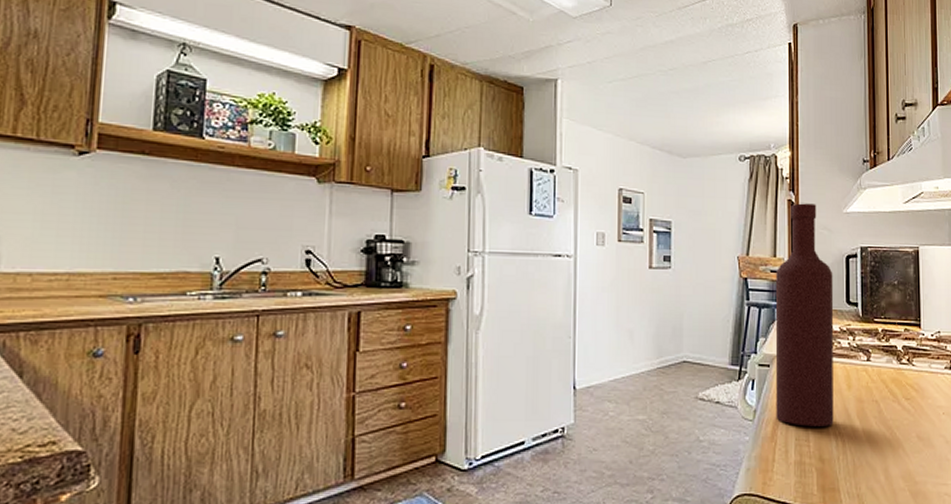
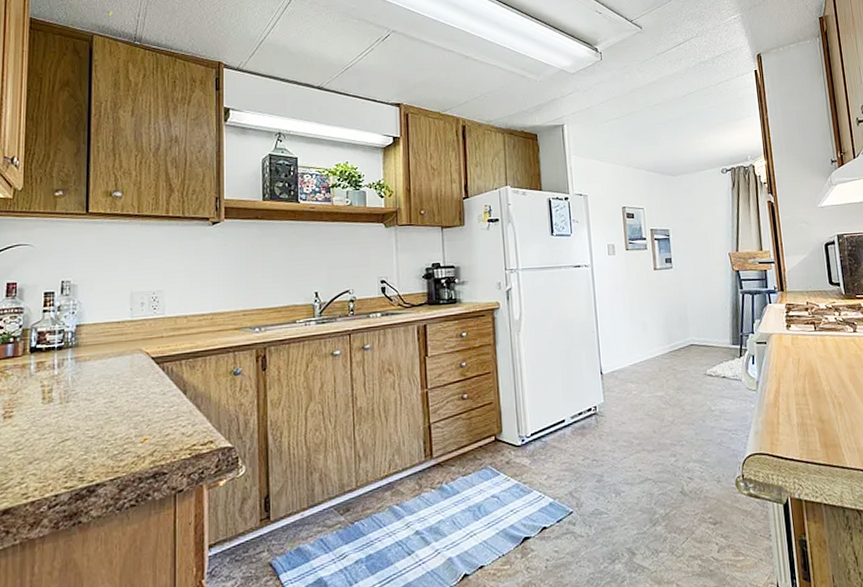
wine bottle: present [775,203,834,427] -> none [764,202,829,393]

